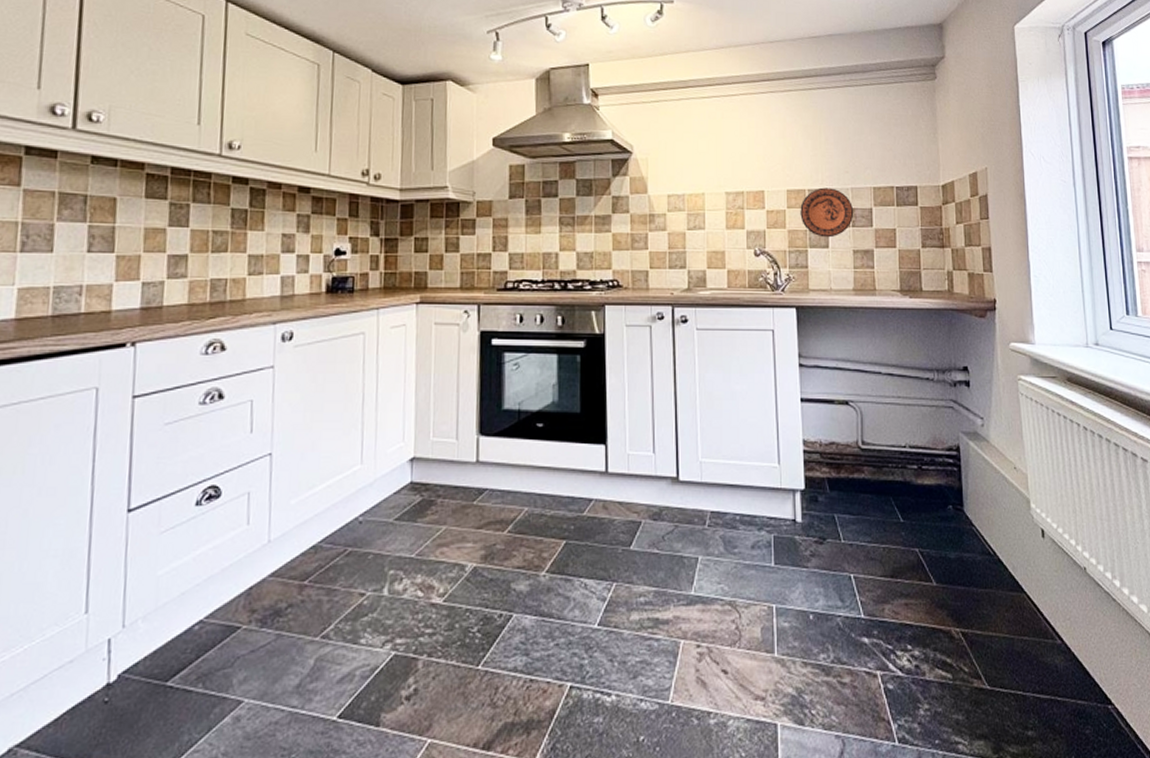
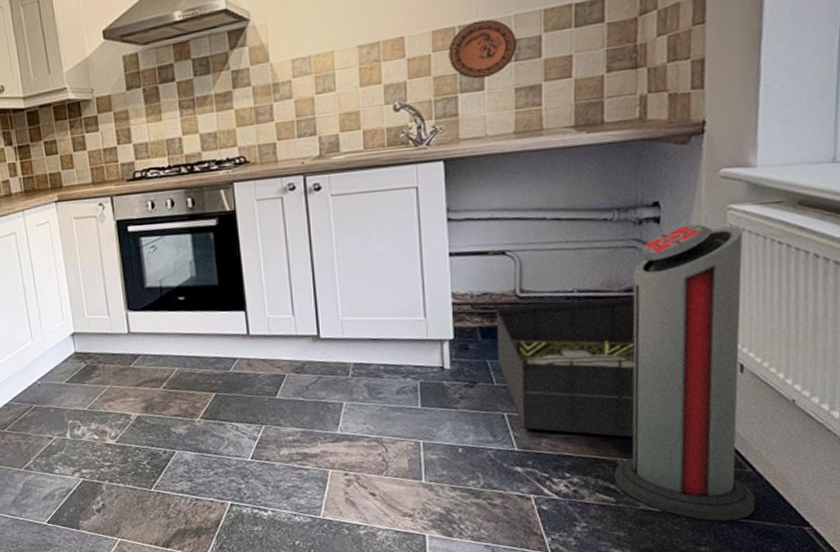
storage bin: none [842,456,963,604] -> present [496,296,636,437]
air purifier: none [950,391,1068,700] -> present [615,224,756,521]

